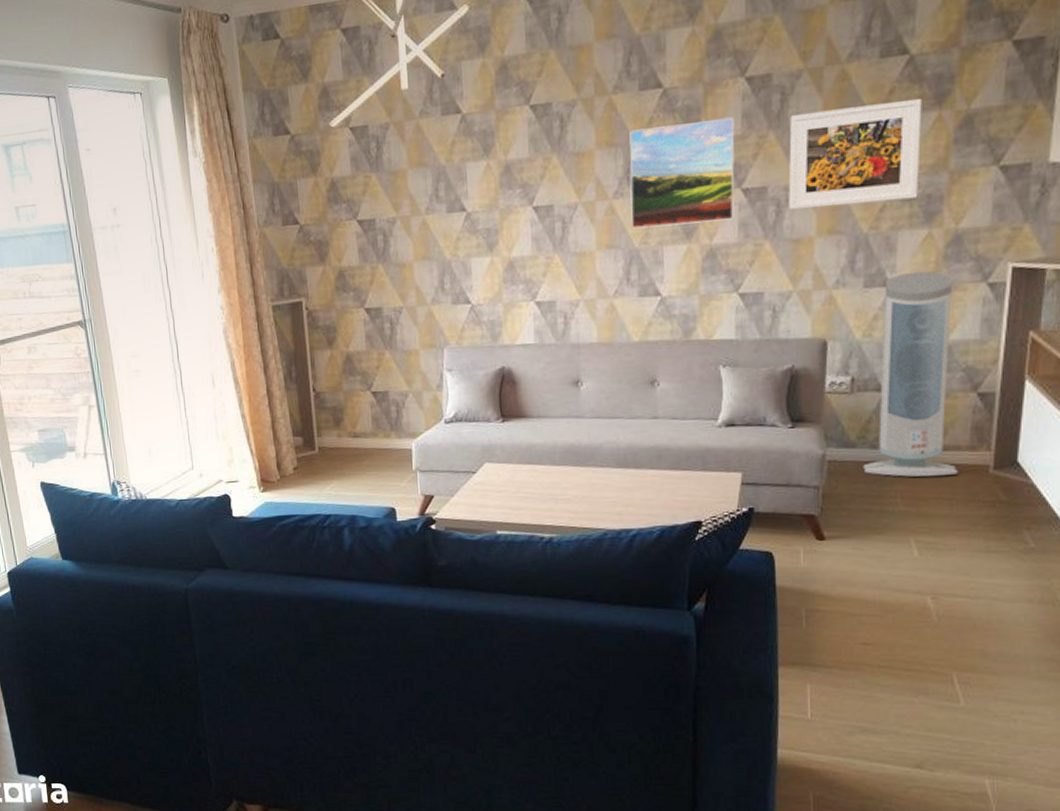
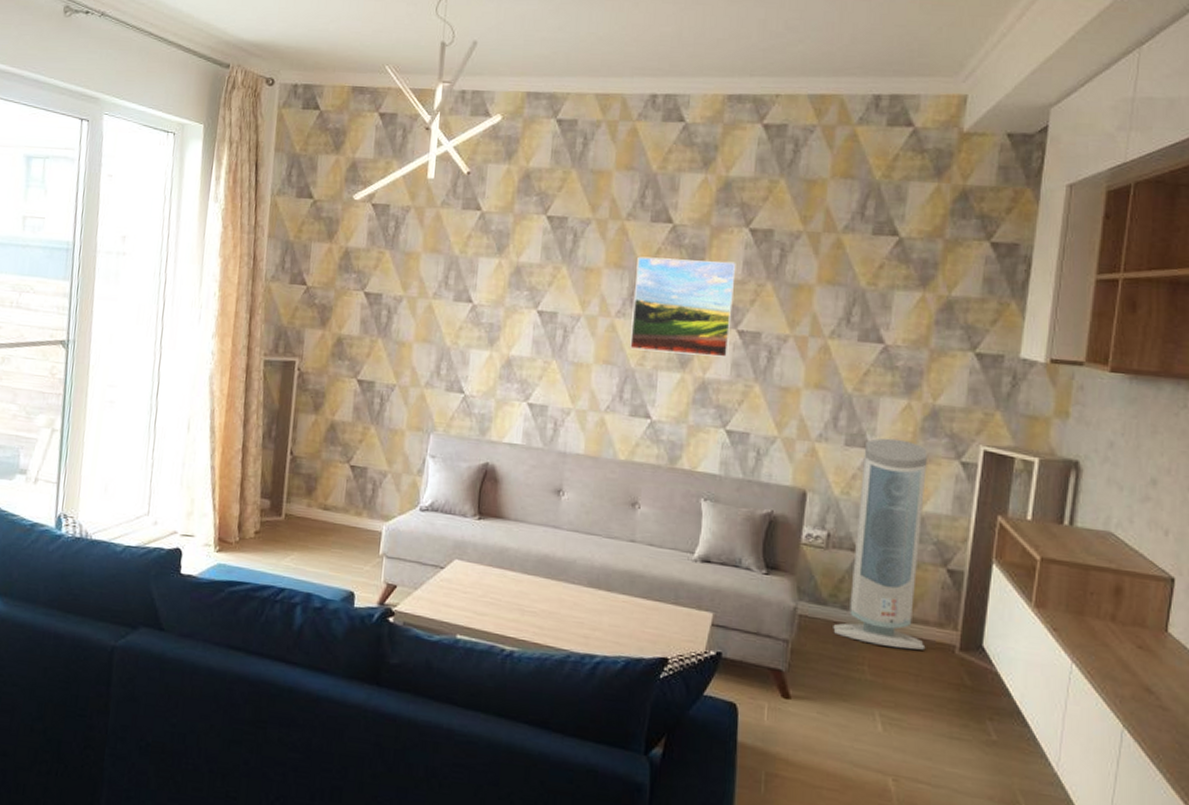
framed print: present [788,98,922,211] -> none [780,270,908,369]

